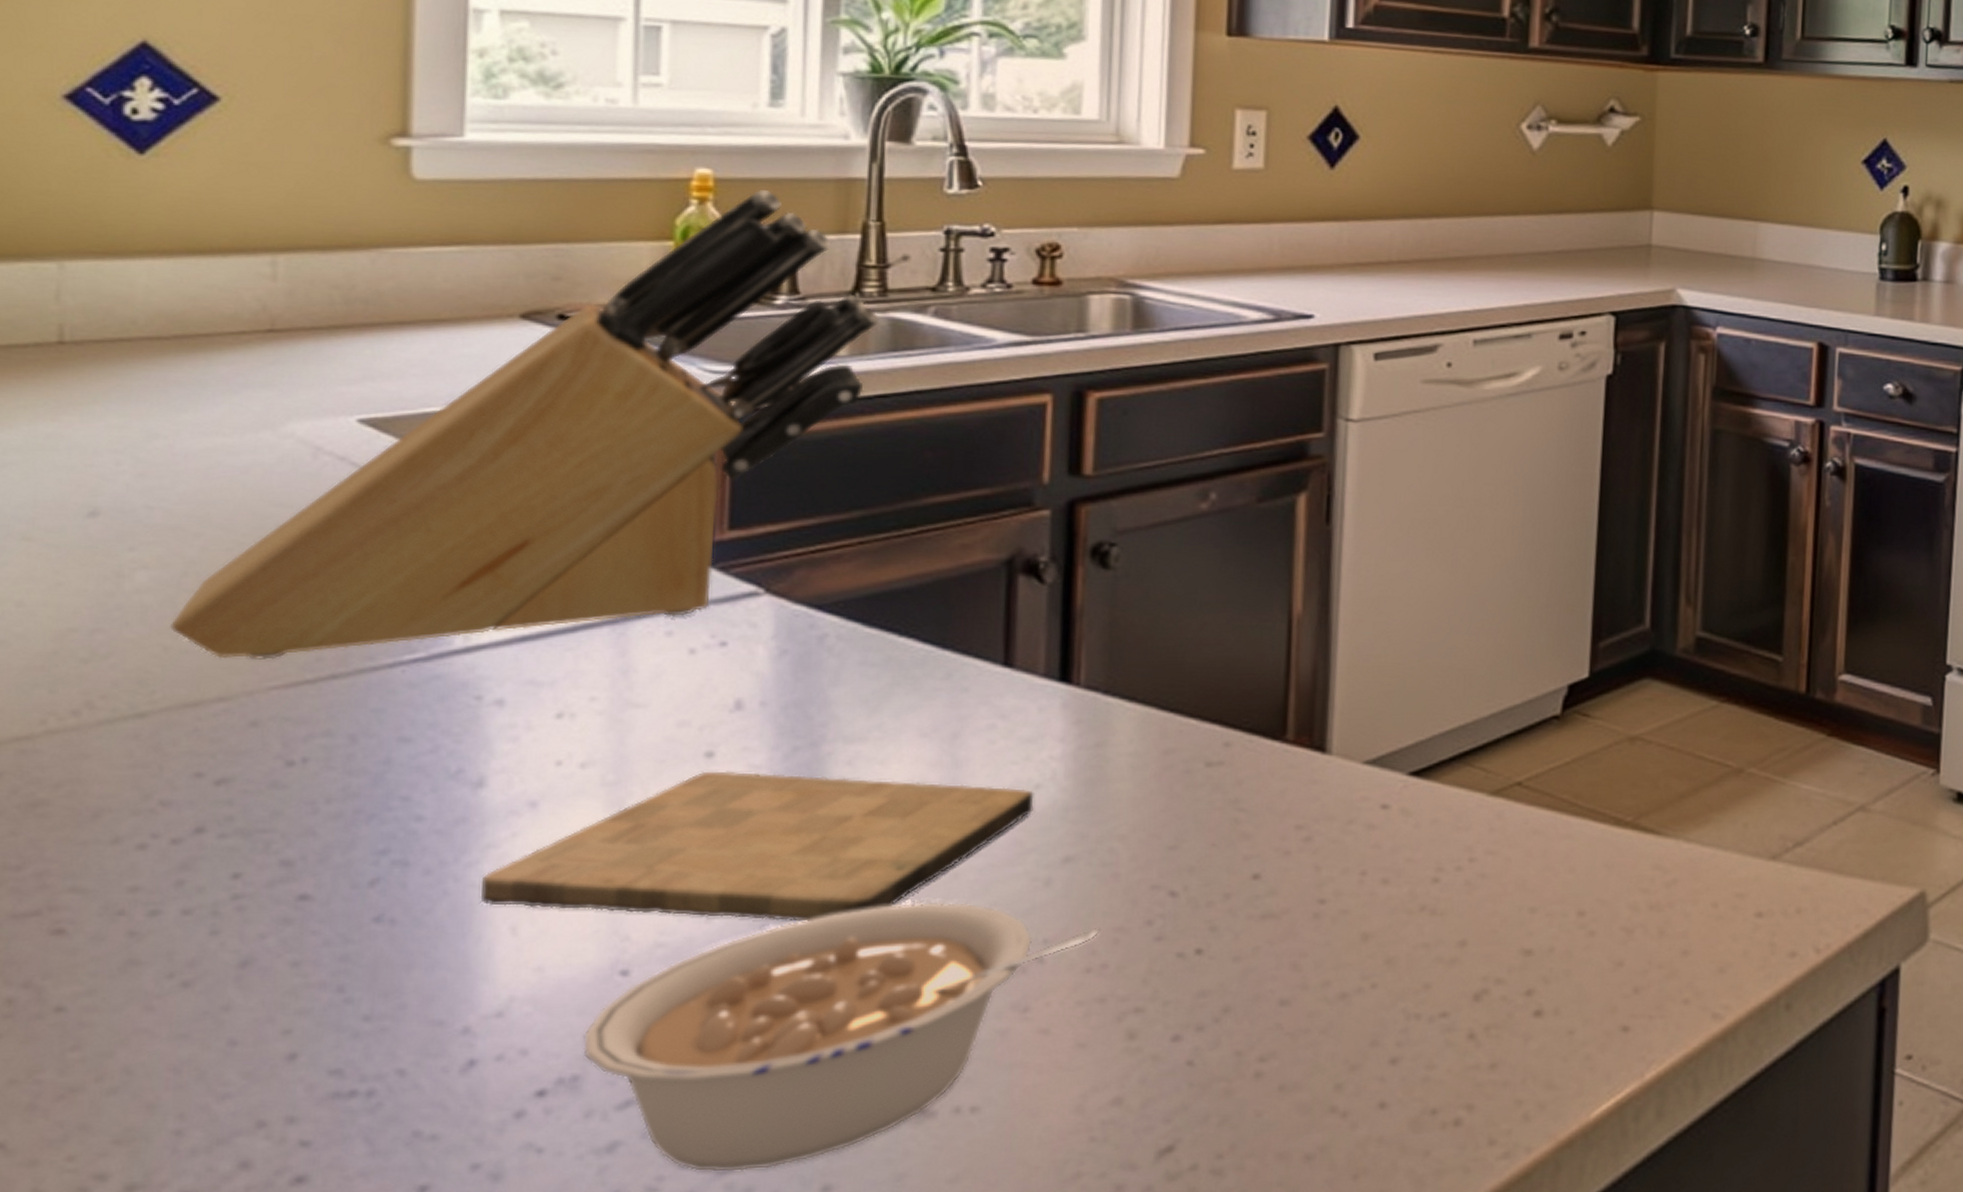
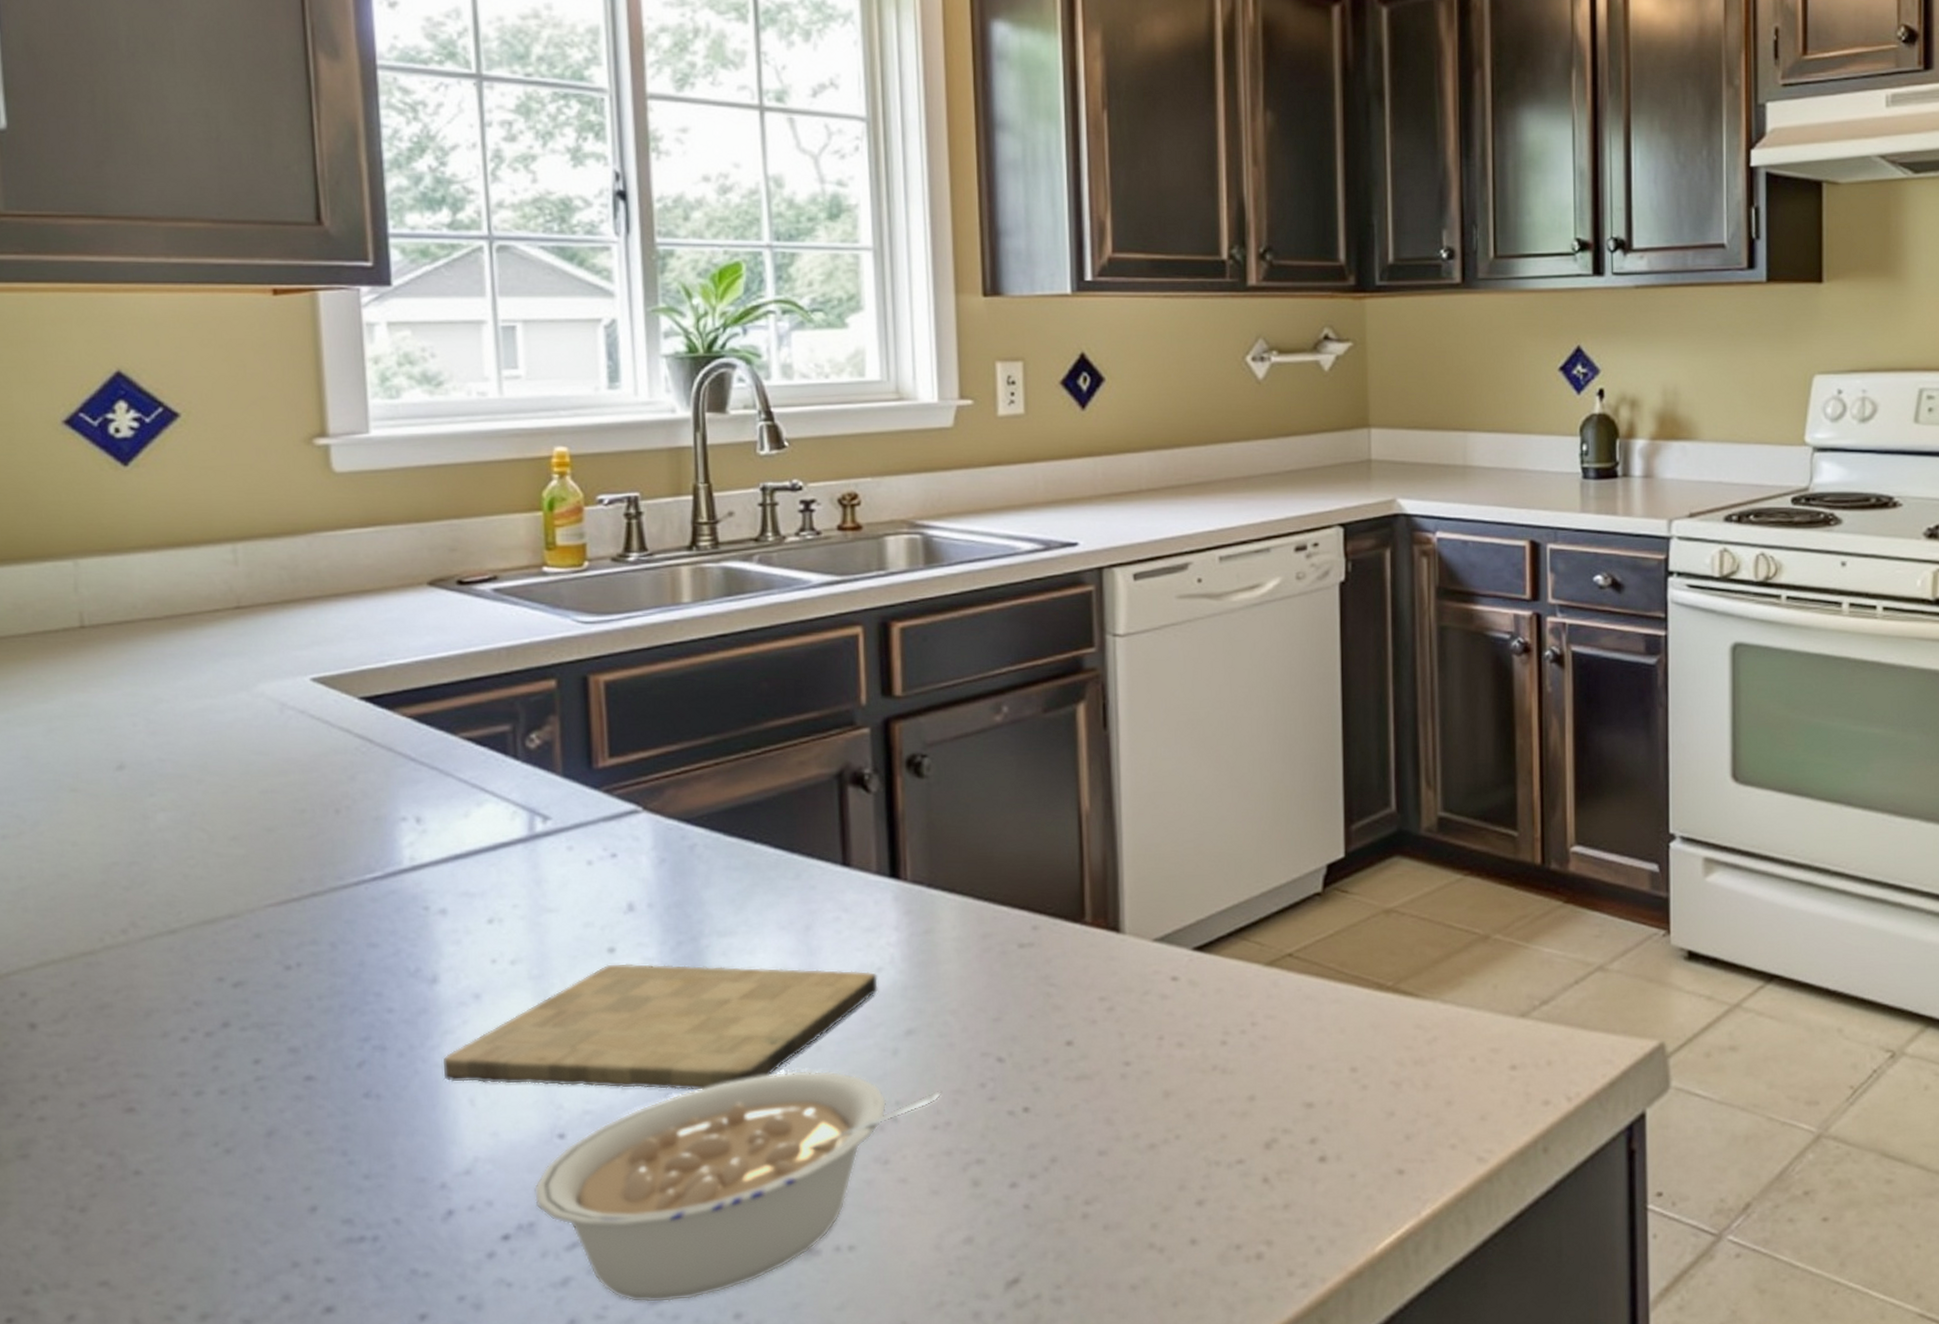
knife block: present [170,190,880,660] -> none [187,462,715,883]

